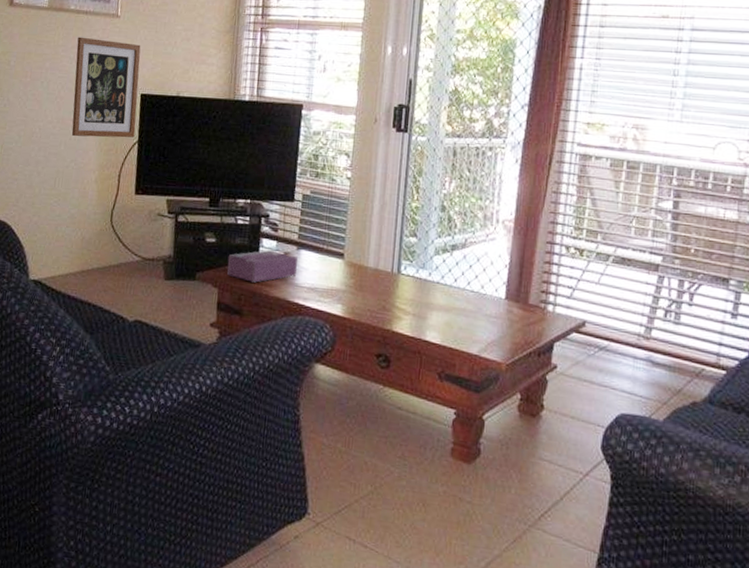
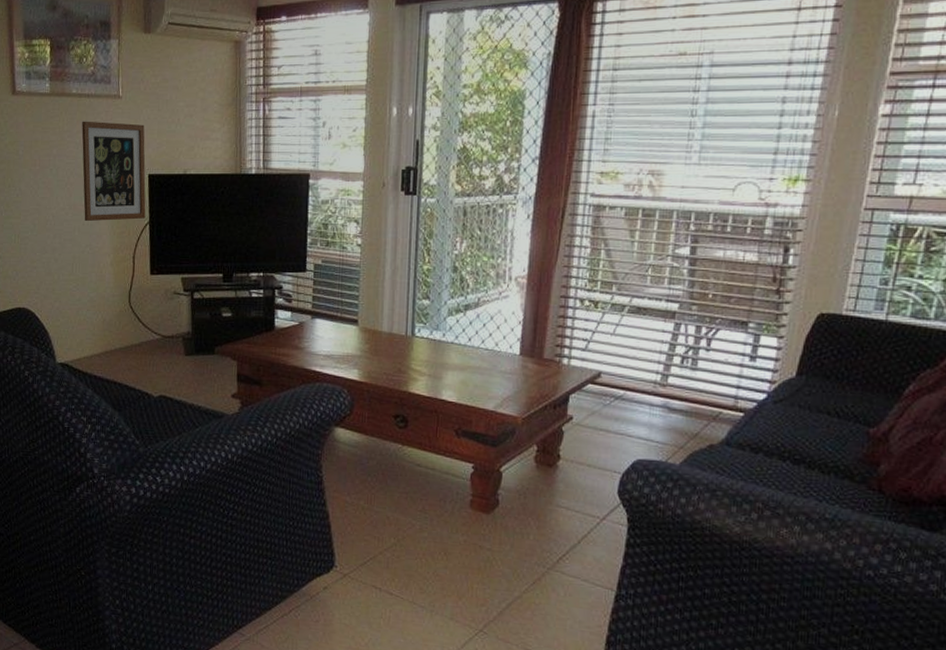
tissue box: present [226,250,298,283] -> none [244,321,312,353]

